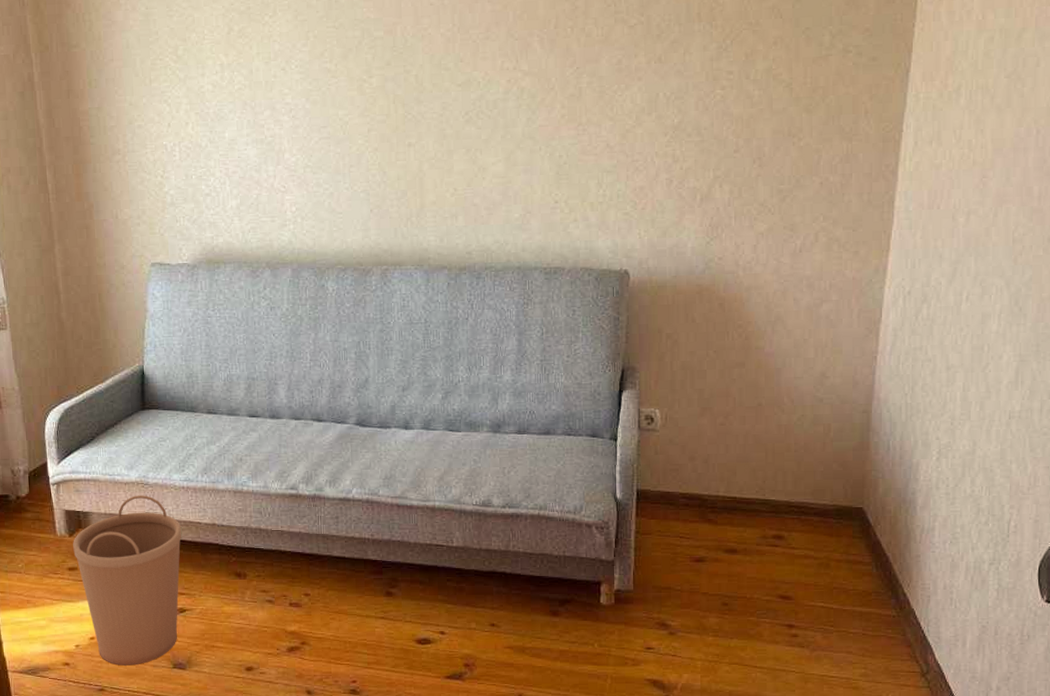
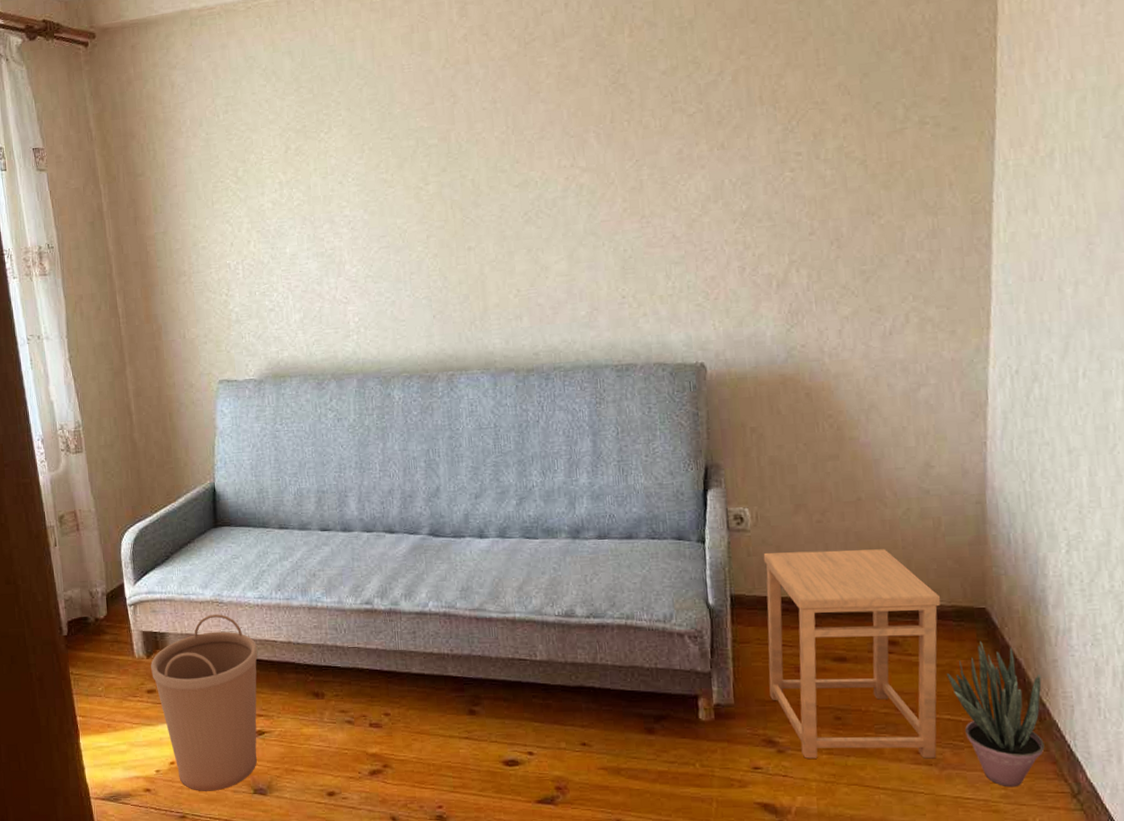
side table: none [666,451,825,642] -> present [763,549,941,759]
potted plant: none [824,536,905,667] -> present [946,640,1045,788]

